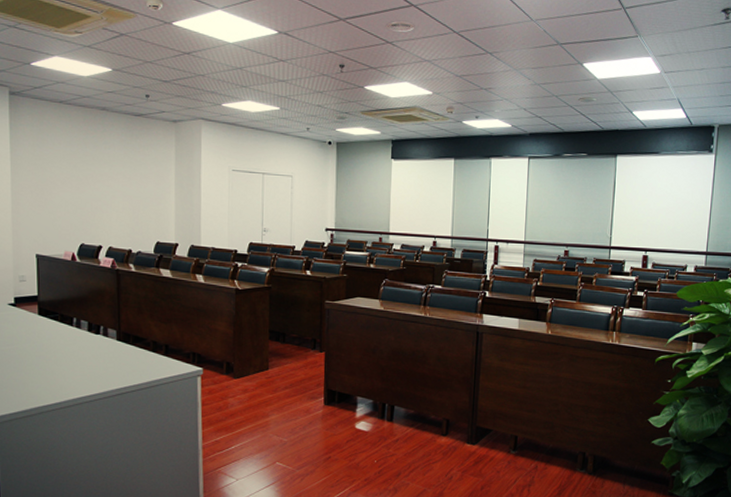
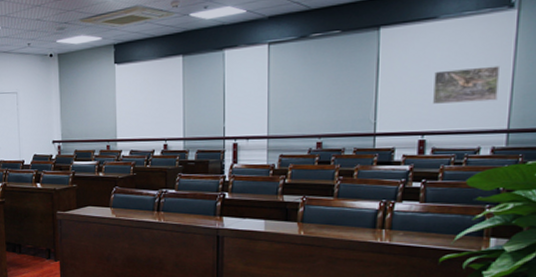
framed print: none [653,198,703,227] -> present [432,66,501,104]

